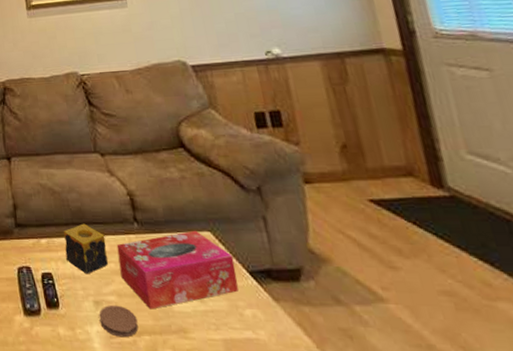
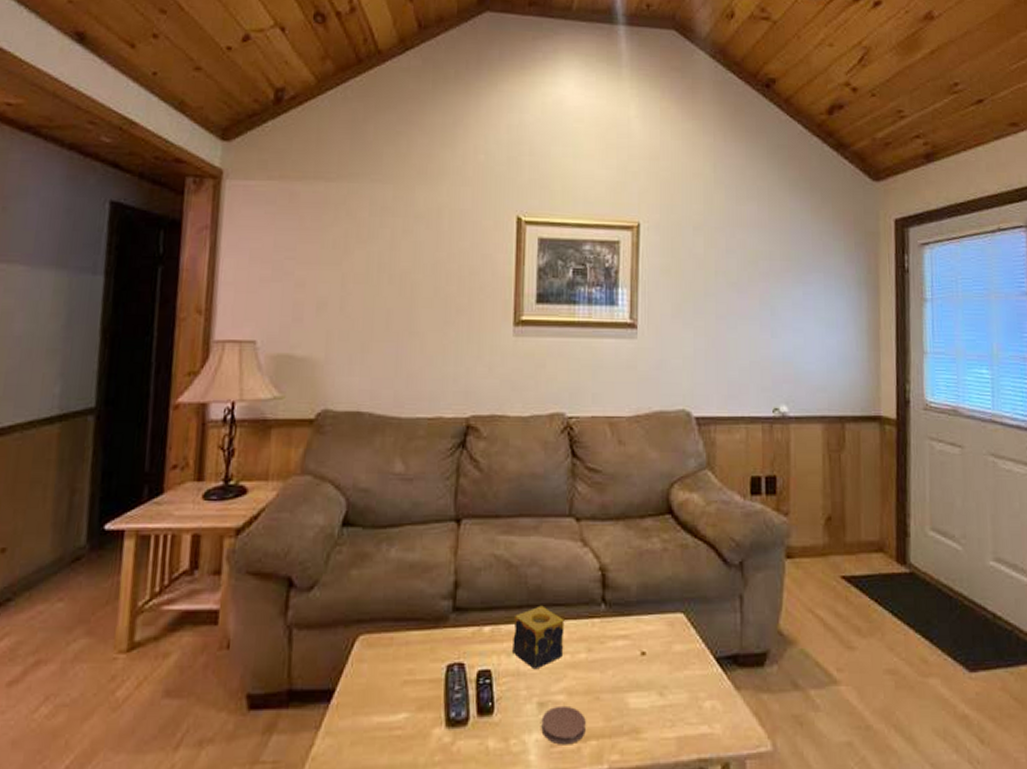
tissue box: present [116,230,238,310] -> none [576,611,703,708]

